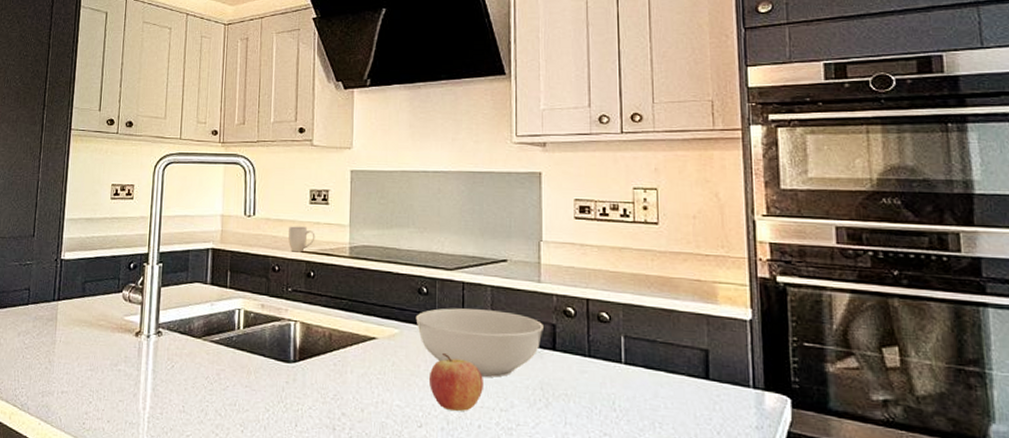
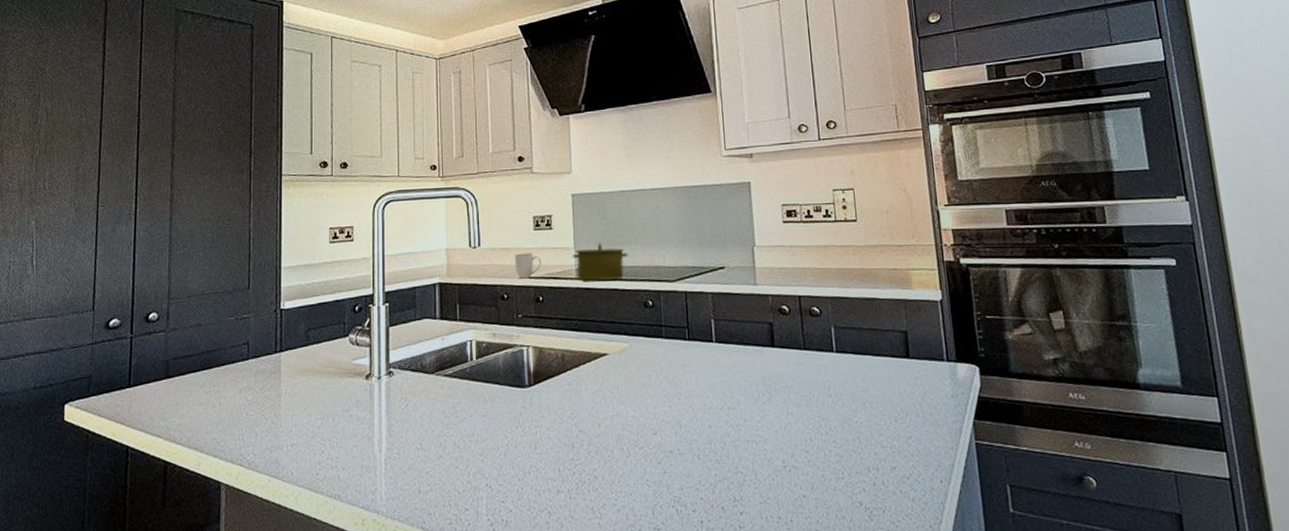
cooking pot: none [347,223,405,262] -> present [572,243,628,281]
bowl: present [415,308,545,377] -> none [643,315,763,379]
fruit: present [430,352,483,412] -> none [660,360,711,416]

